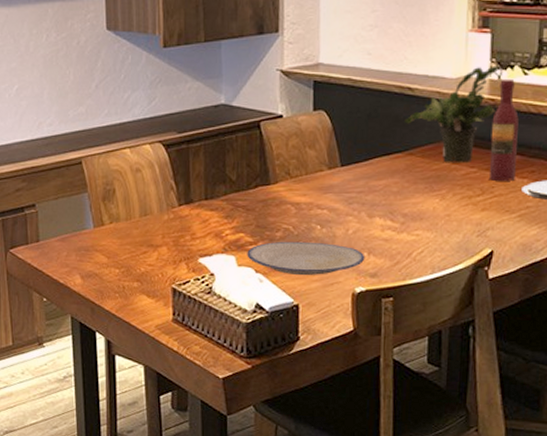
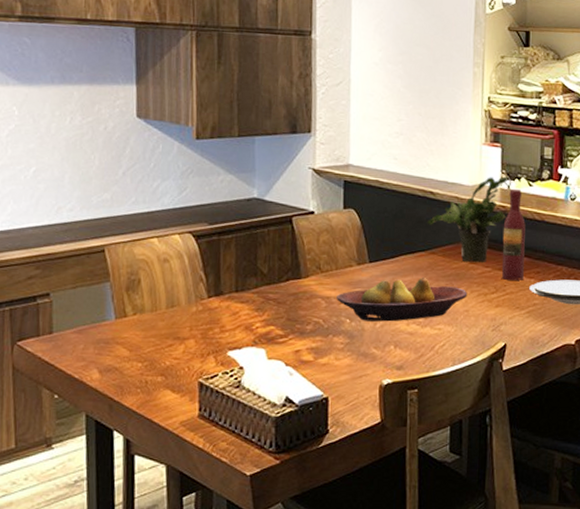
plate: present [247,241,365,276] -> none [277,334,392,369]
fruit bowl: none [307,181,449,228] -> present [336,278,468,322]

